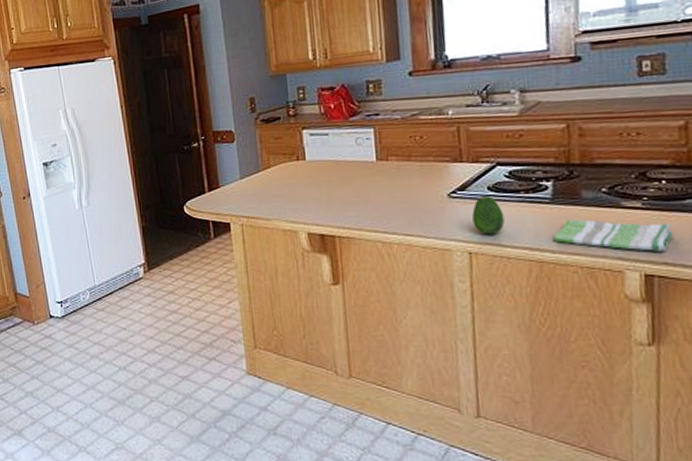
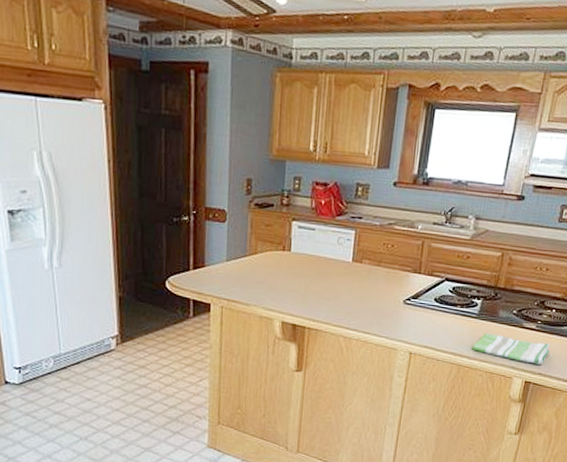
fruit: present [472,195,505,235] -> none [418,305,442,340]

